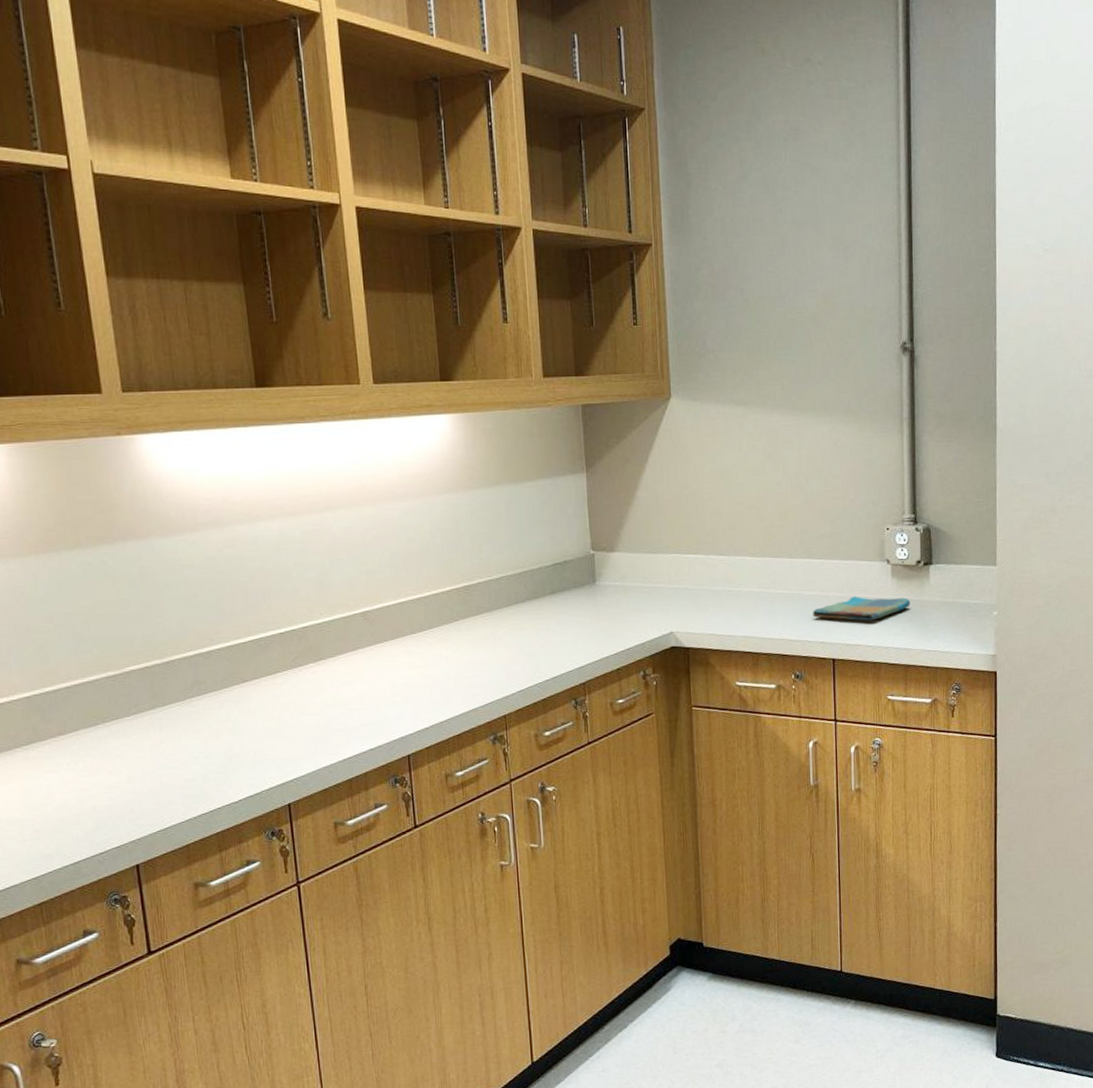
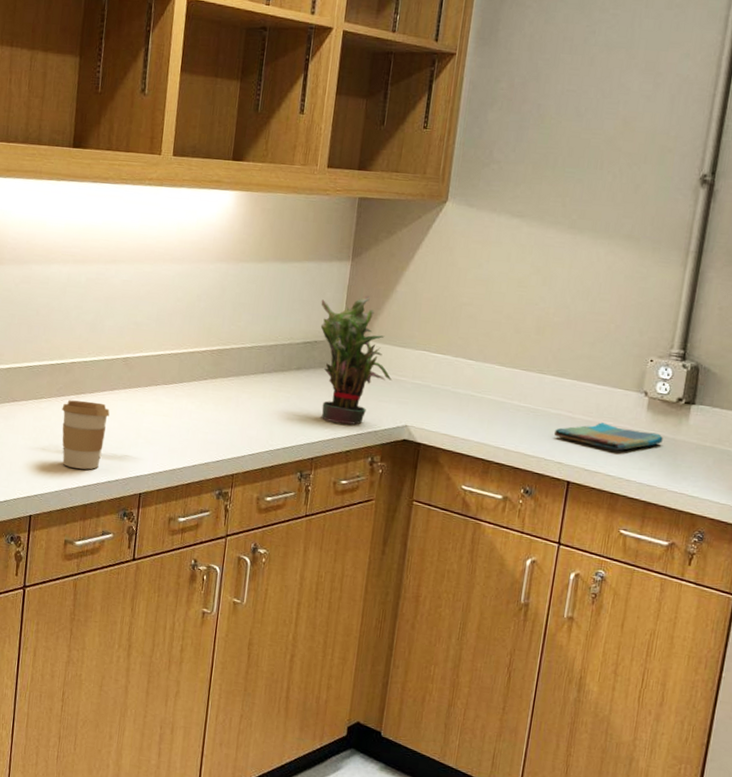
coffee cup: none [301,666,358,743] -> present [61,400,110,470]
potted plant: none [563,506,650,642] -> present [320,295,393,425]

